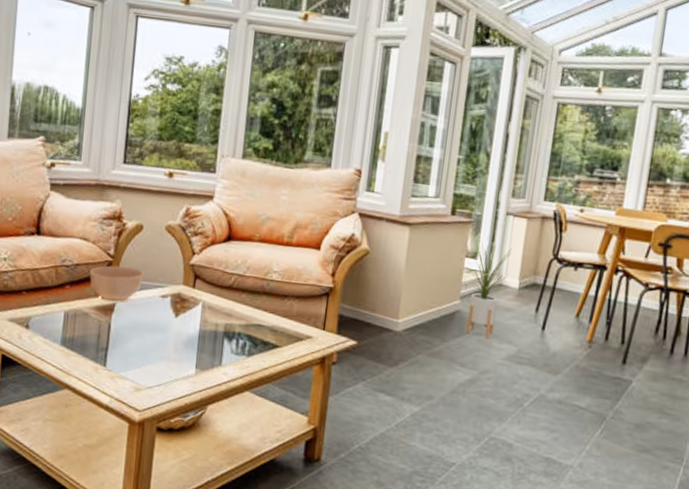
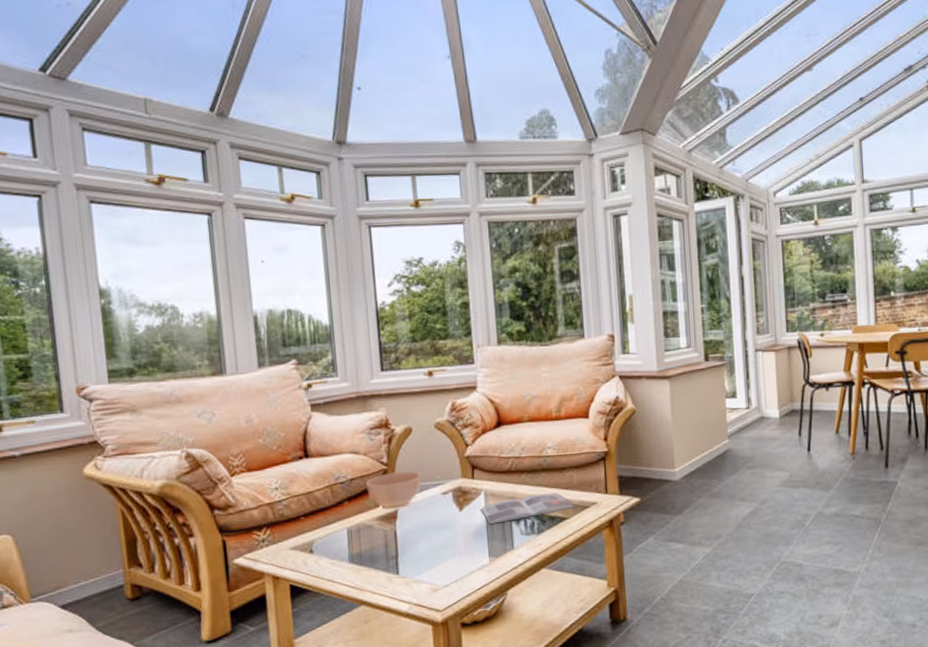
magazine: none [195,315,290,338] -> present [480,492,575,525]
house plant: present [459,237,513,338] -> none [720,375,774,470]

